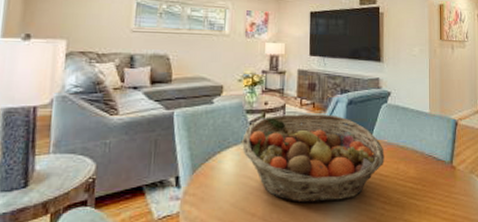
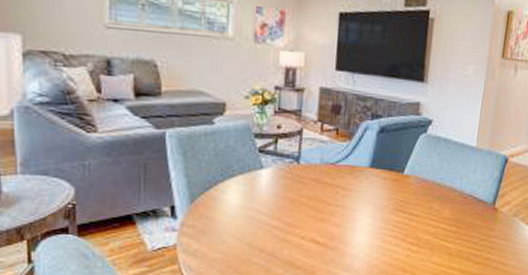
fruit basket: present [242,113,385,203] -> none [249,140,418,240]

